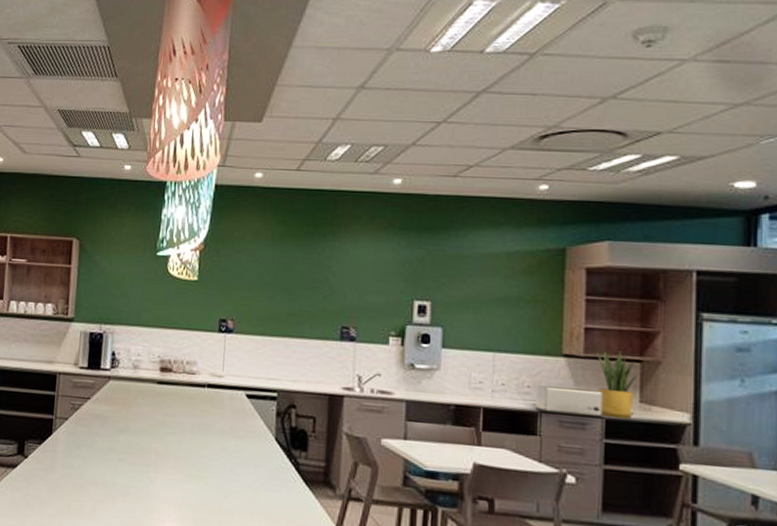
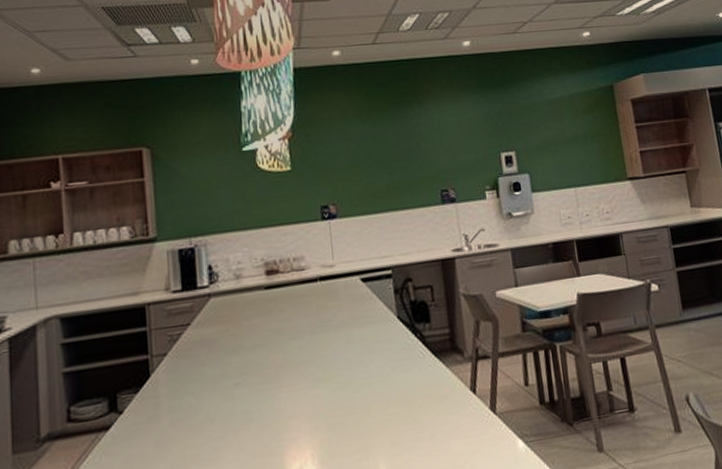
toaster: present [535,385,603,419] -> none [613,204,667,234]
planter: present [597,351,640,420] -> none [653,166,688,226]

